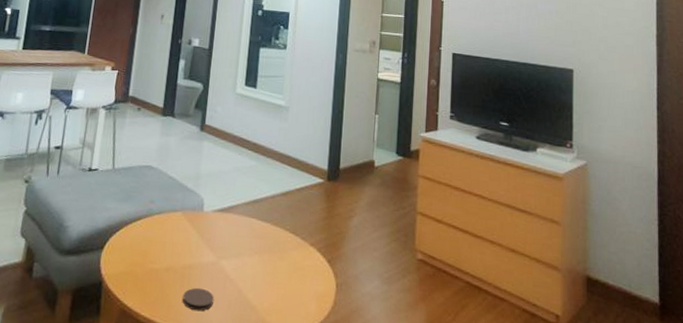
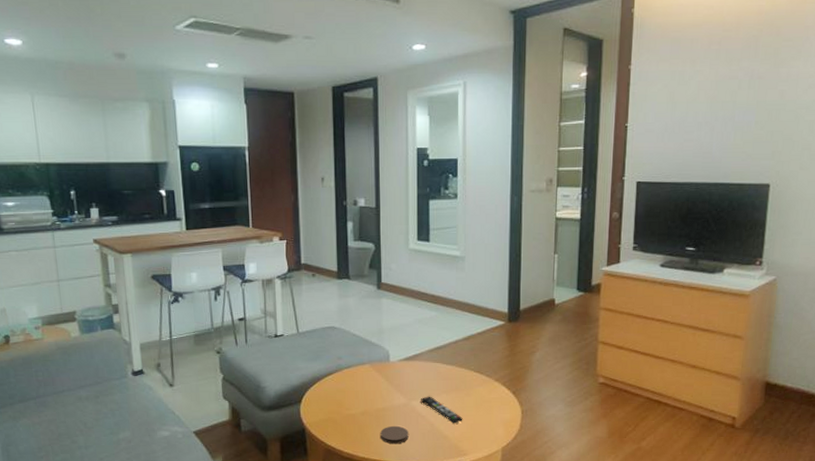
remote control: none [231,255,274,292] -> present [421,396,463,424]

